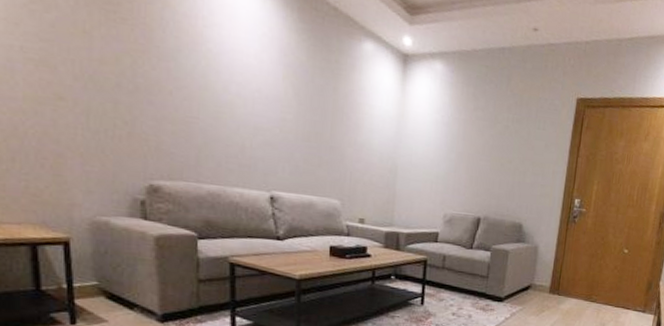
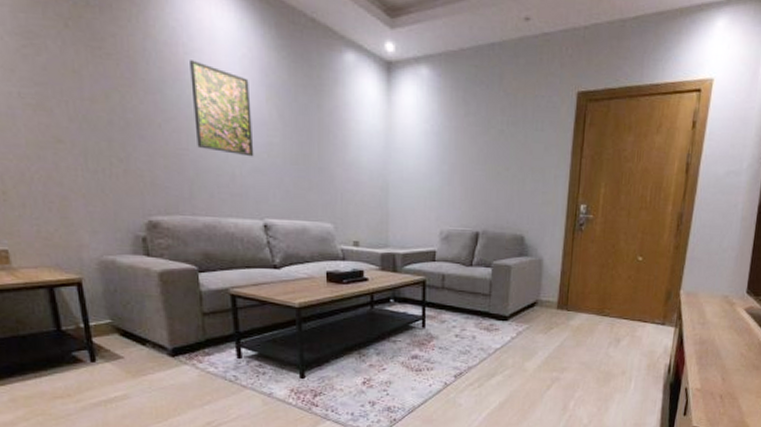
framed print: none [207,33,267,131] -> present [190,60,254,157]

